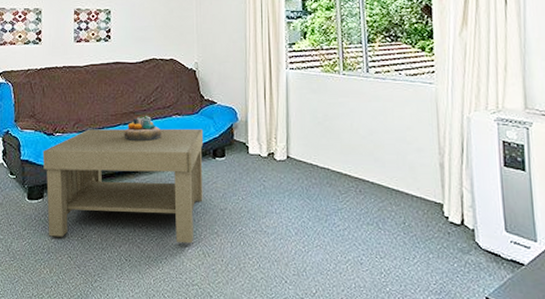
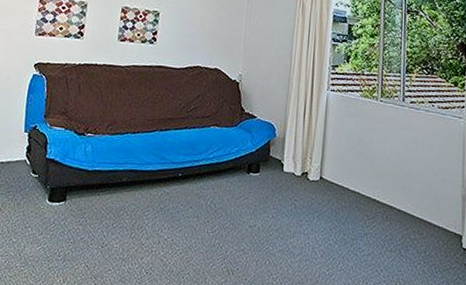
coffee table: present [42,128,204,244] -> none [66,132,240,260]
decorative bowl: present [124,116,161,142] -> none [159,123,198,150]

